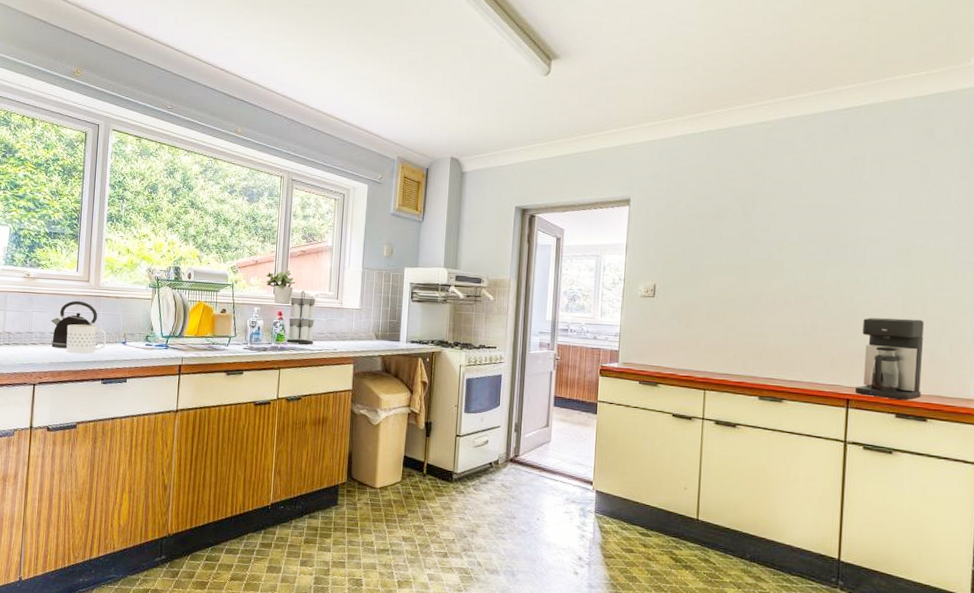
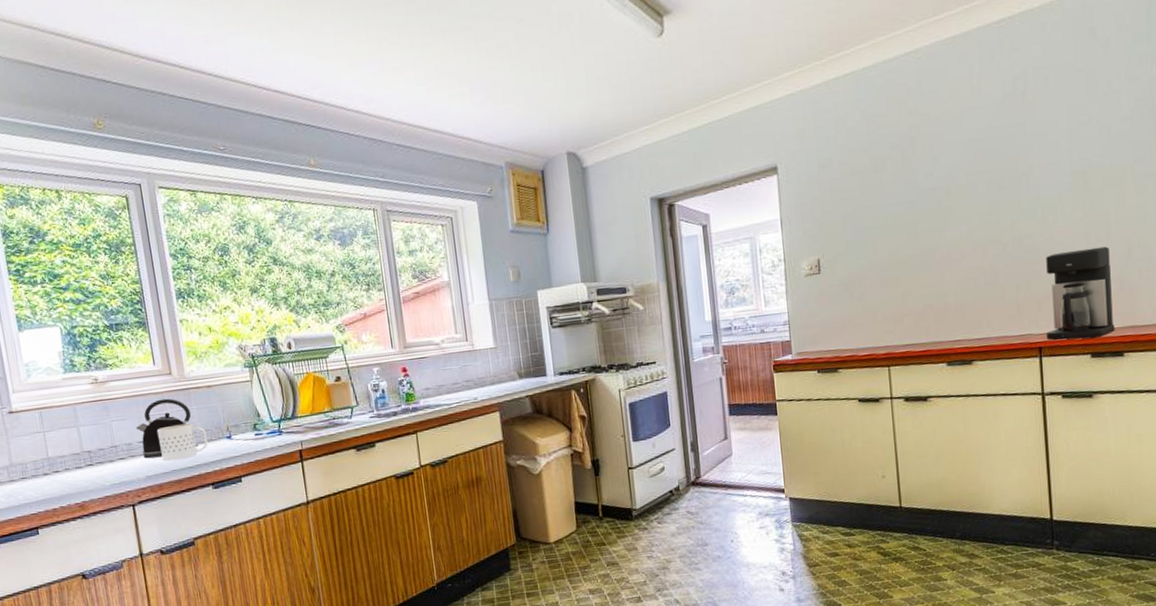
potted plant: present [266,270,296,304] -> none [378,317,416,359]
spice rack: present [286,291,316,345] -> none [412,338,450,402]

